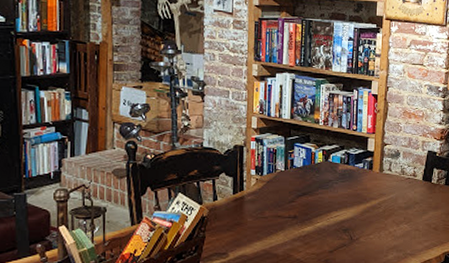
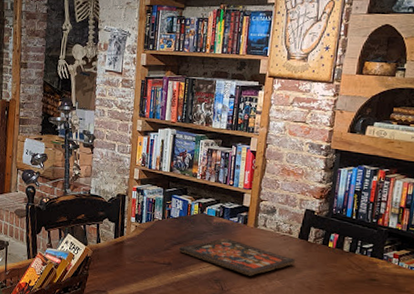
board game: none [305,185,421,222] -> present [179,238,295,276]

